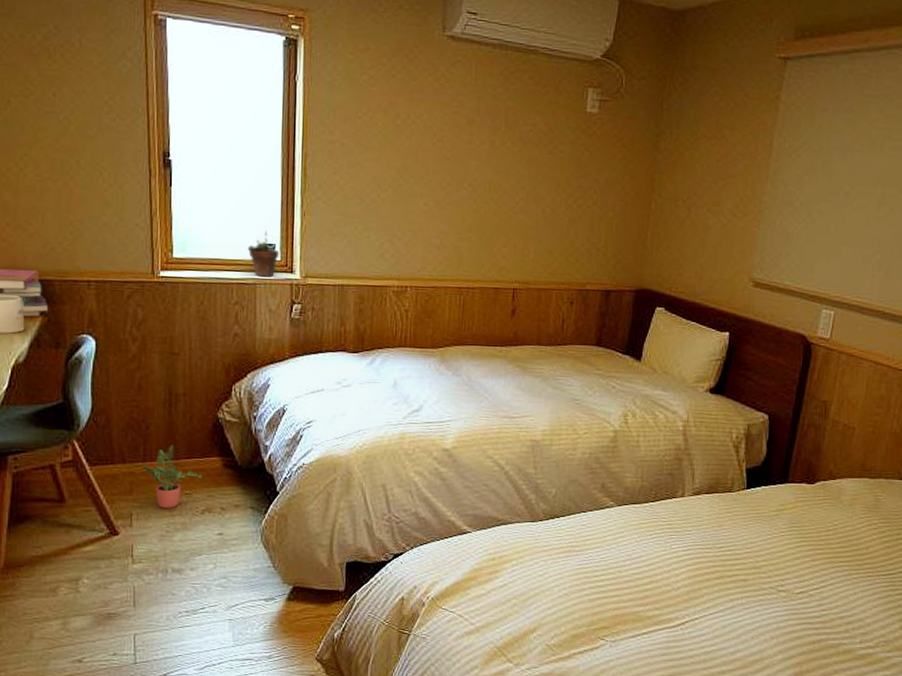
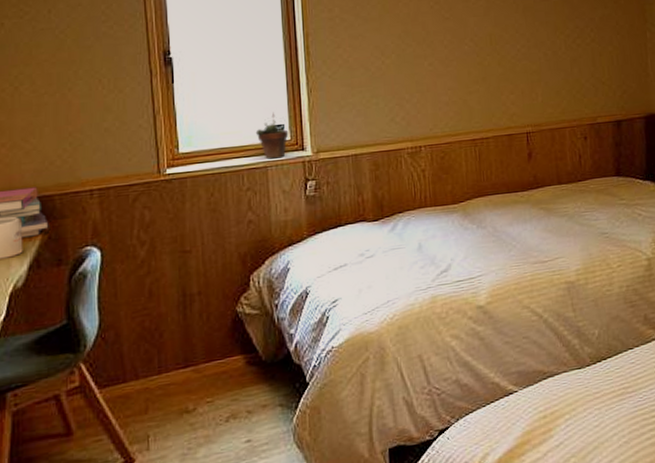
potted plant: present [141,444,202,509] -> none [157,349,224,423]

